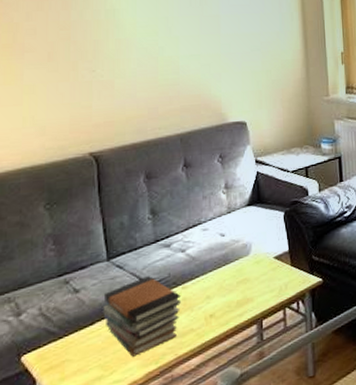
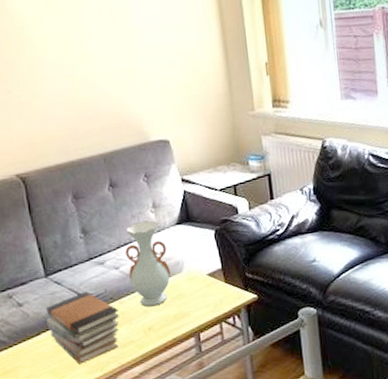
vase: none [193,201,237,293] -> present [125,220,170,307]

